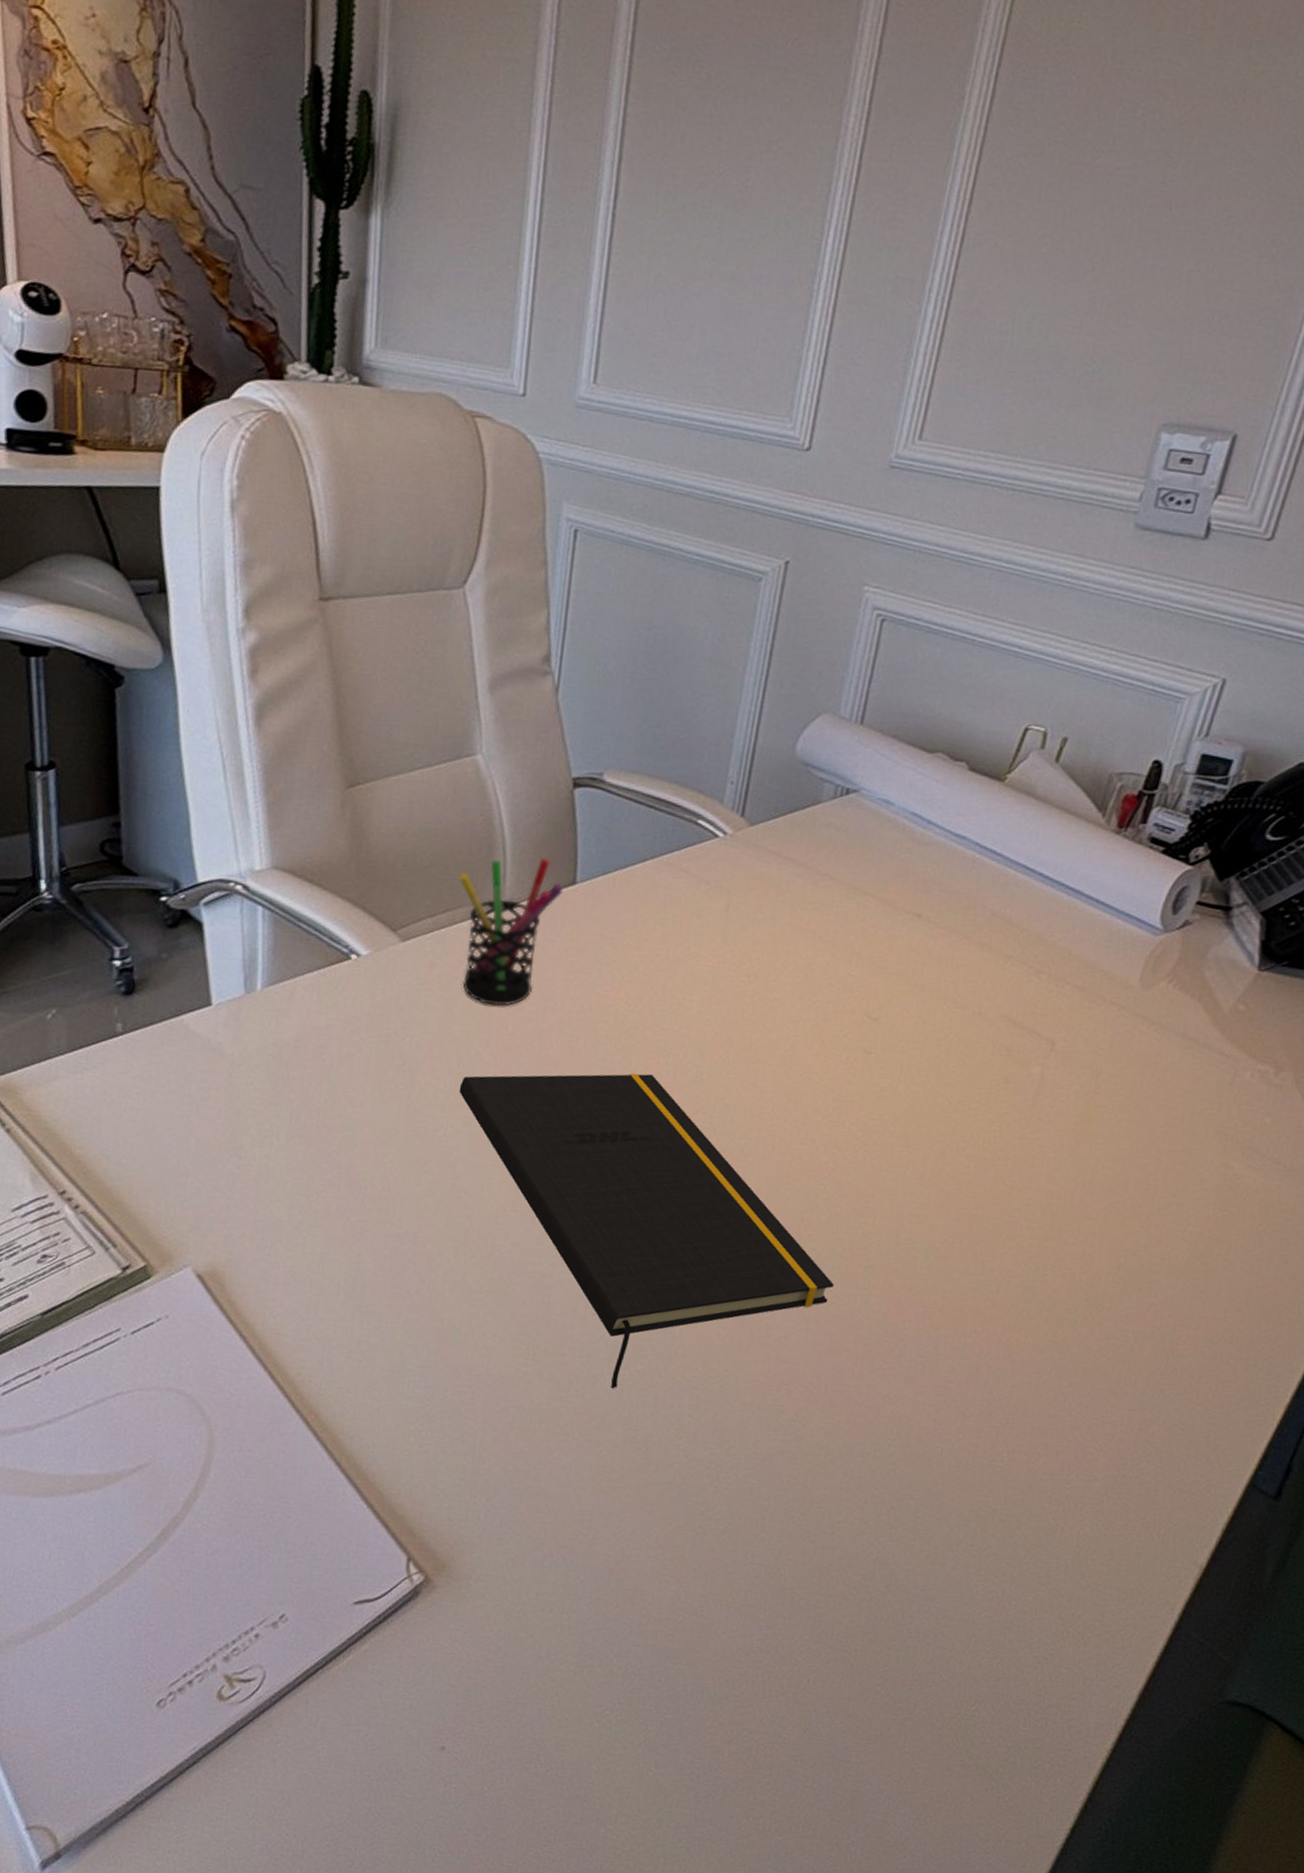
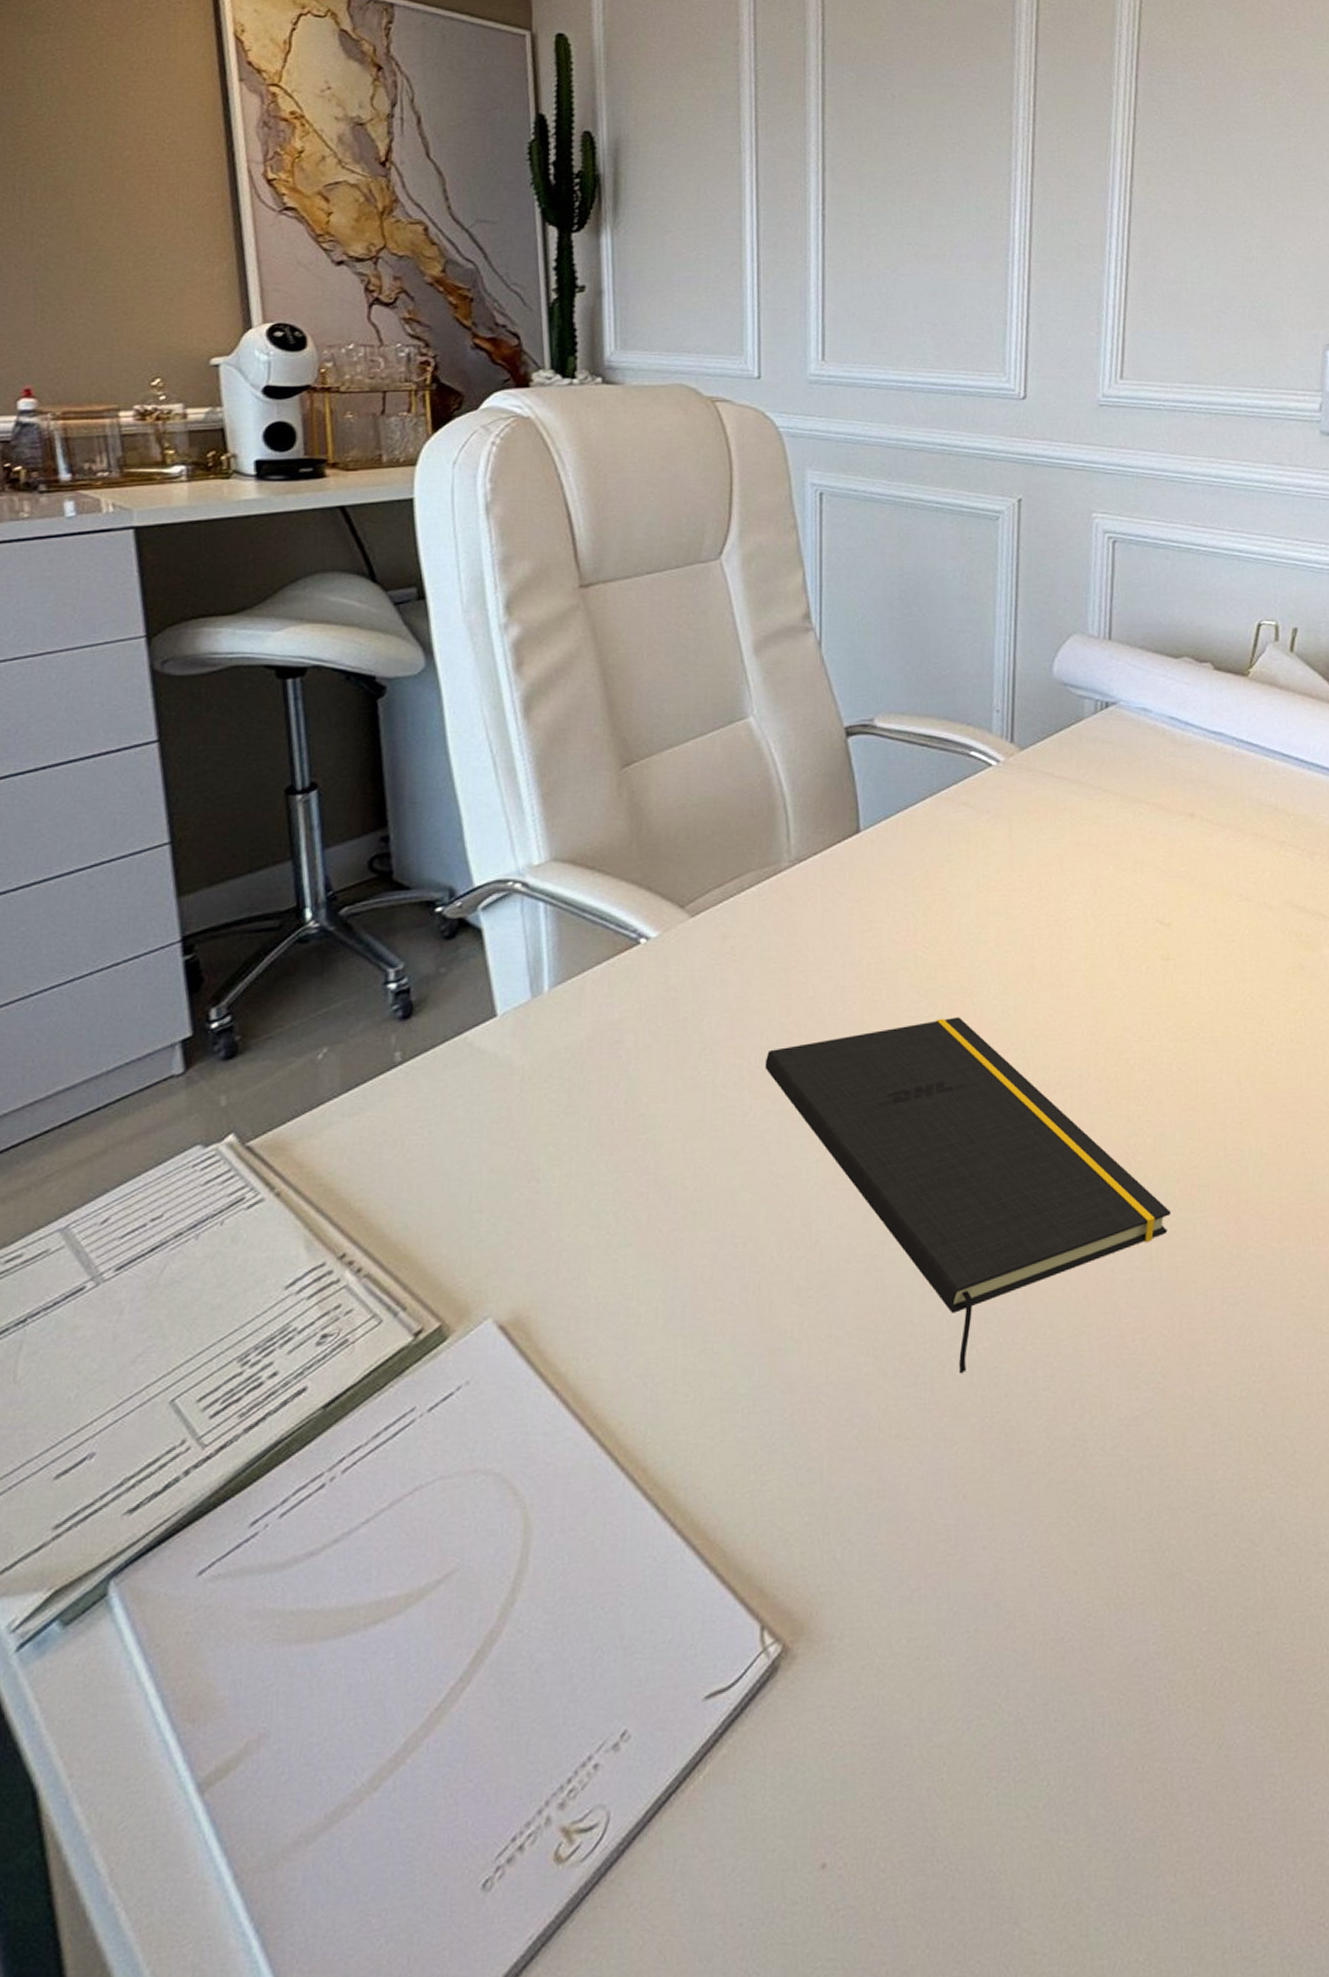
pen holder: present [459,857,564,1006] -> none [743,810,848,970]

